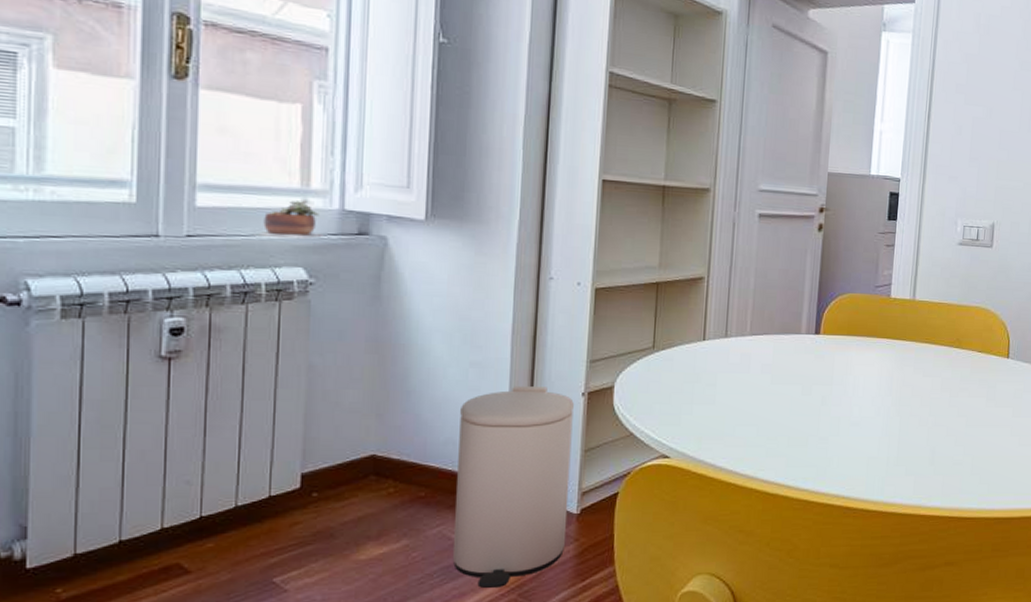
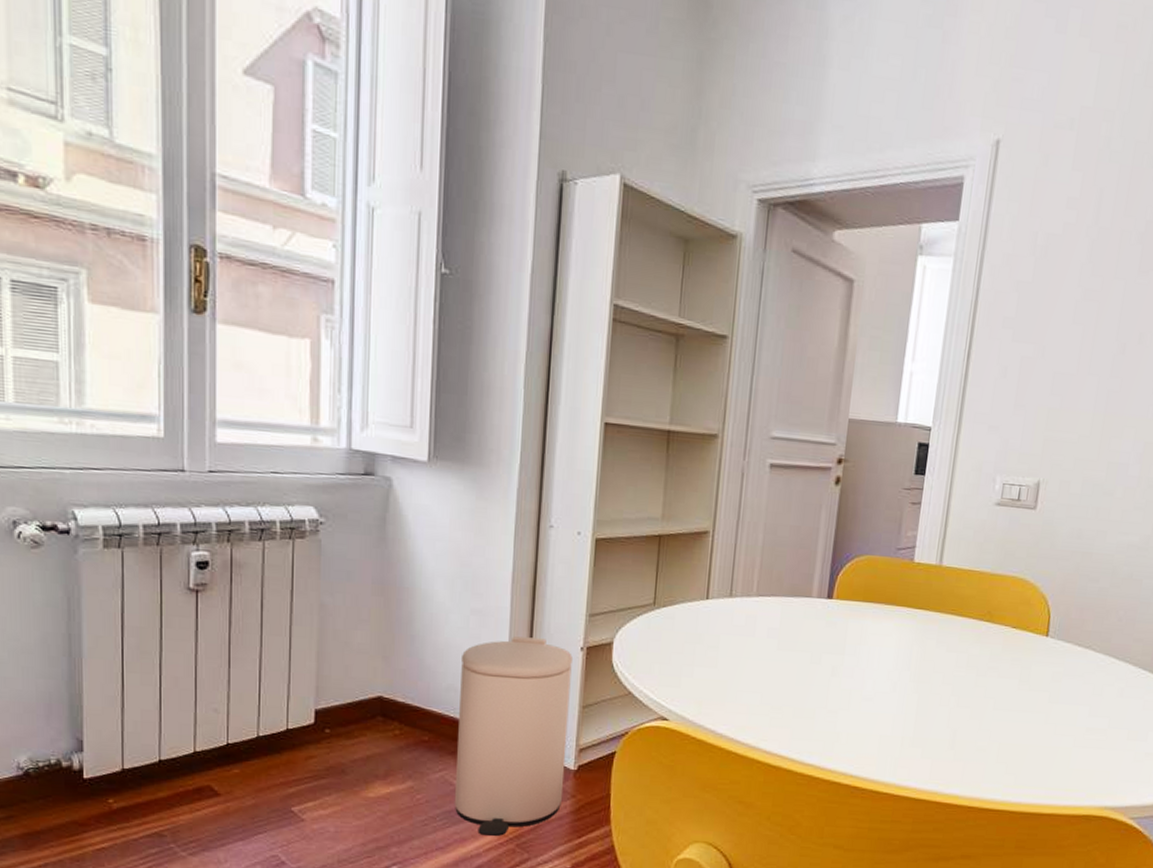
succulent plant: present [252,200,324,240] -> none [267,438,333,479]

